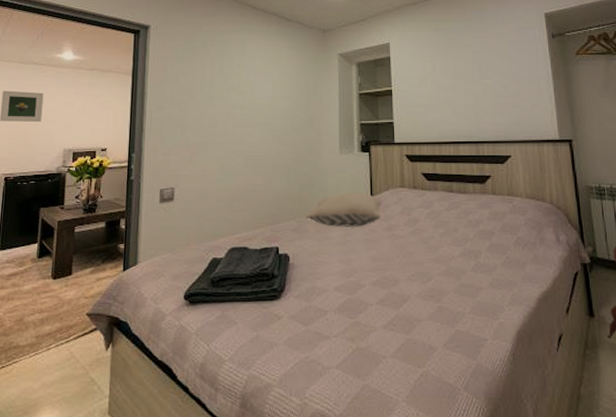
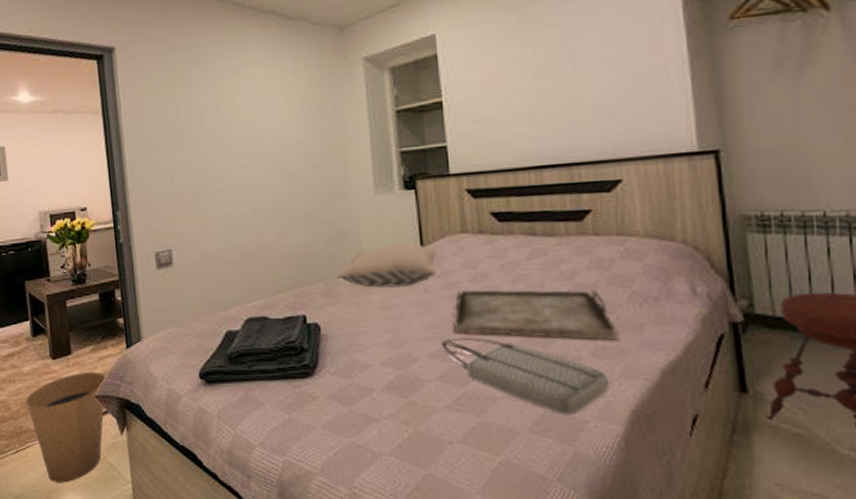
trash can: none [20,291,101,398] -> present [26,371,106,483]
tote bag: none [382,269,502,333] -> present [441,337,610,415]
serving tray: none [391,230,508,276] -> present [452,289,618,342]

